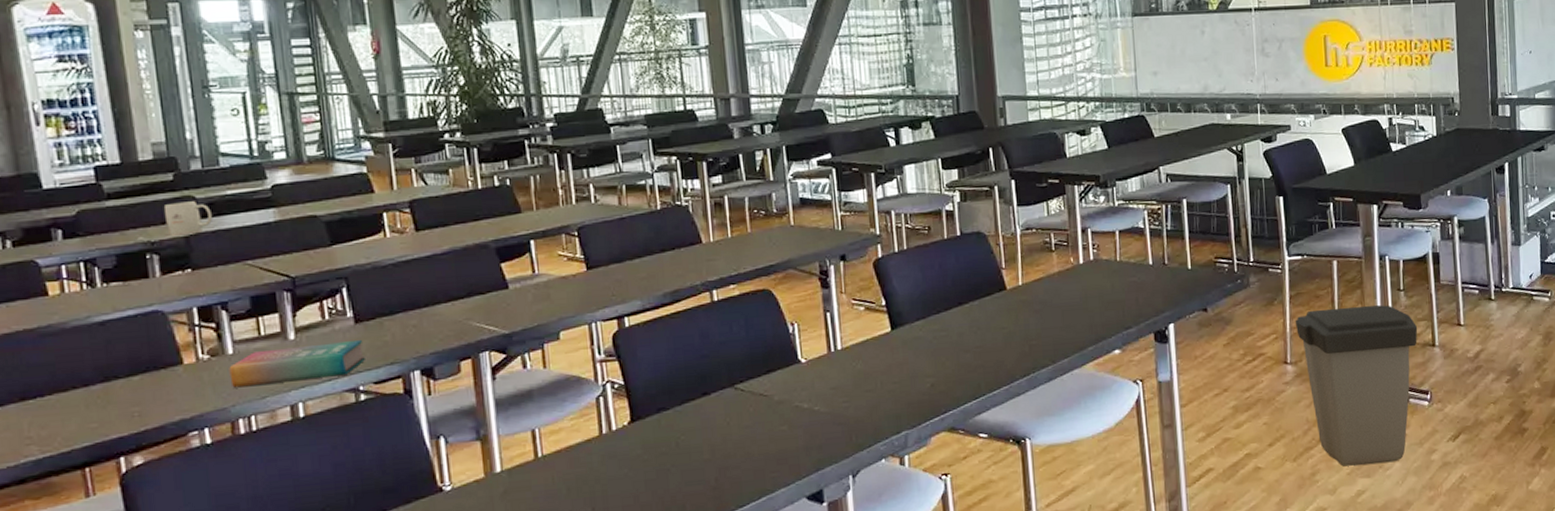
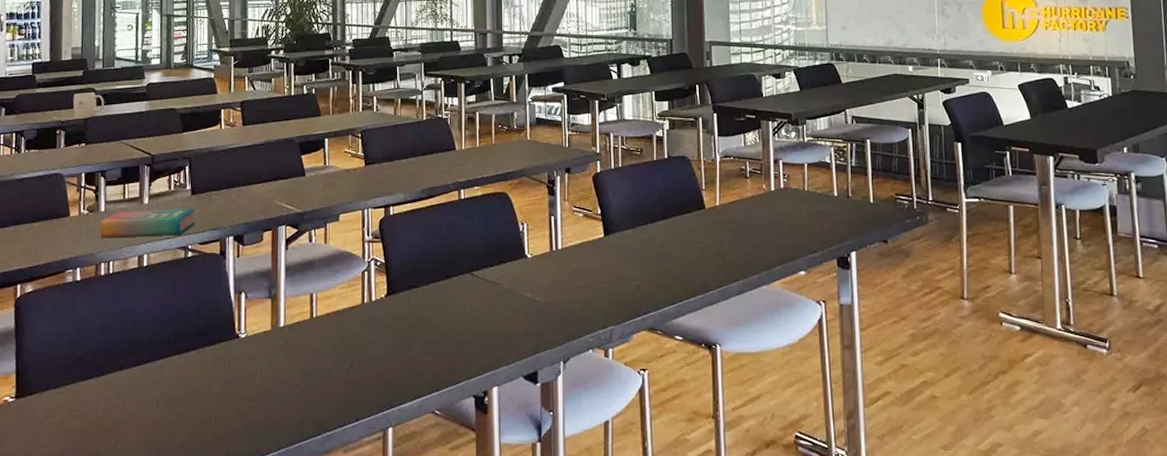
trash can: present [1295,305,1418,467] -> none [971,250,1095,406]

